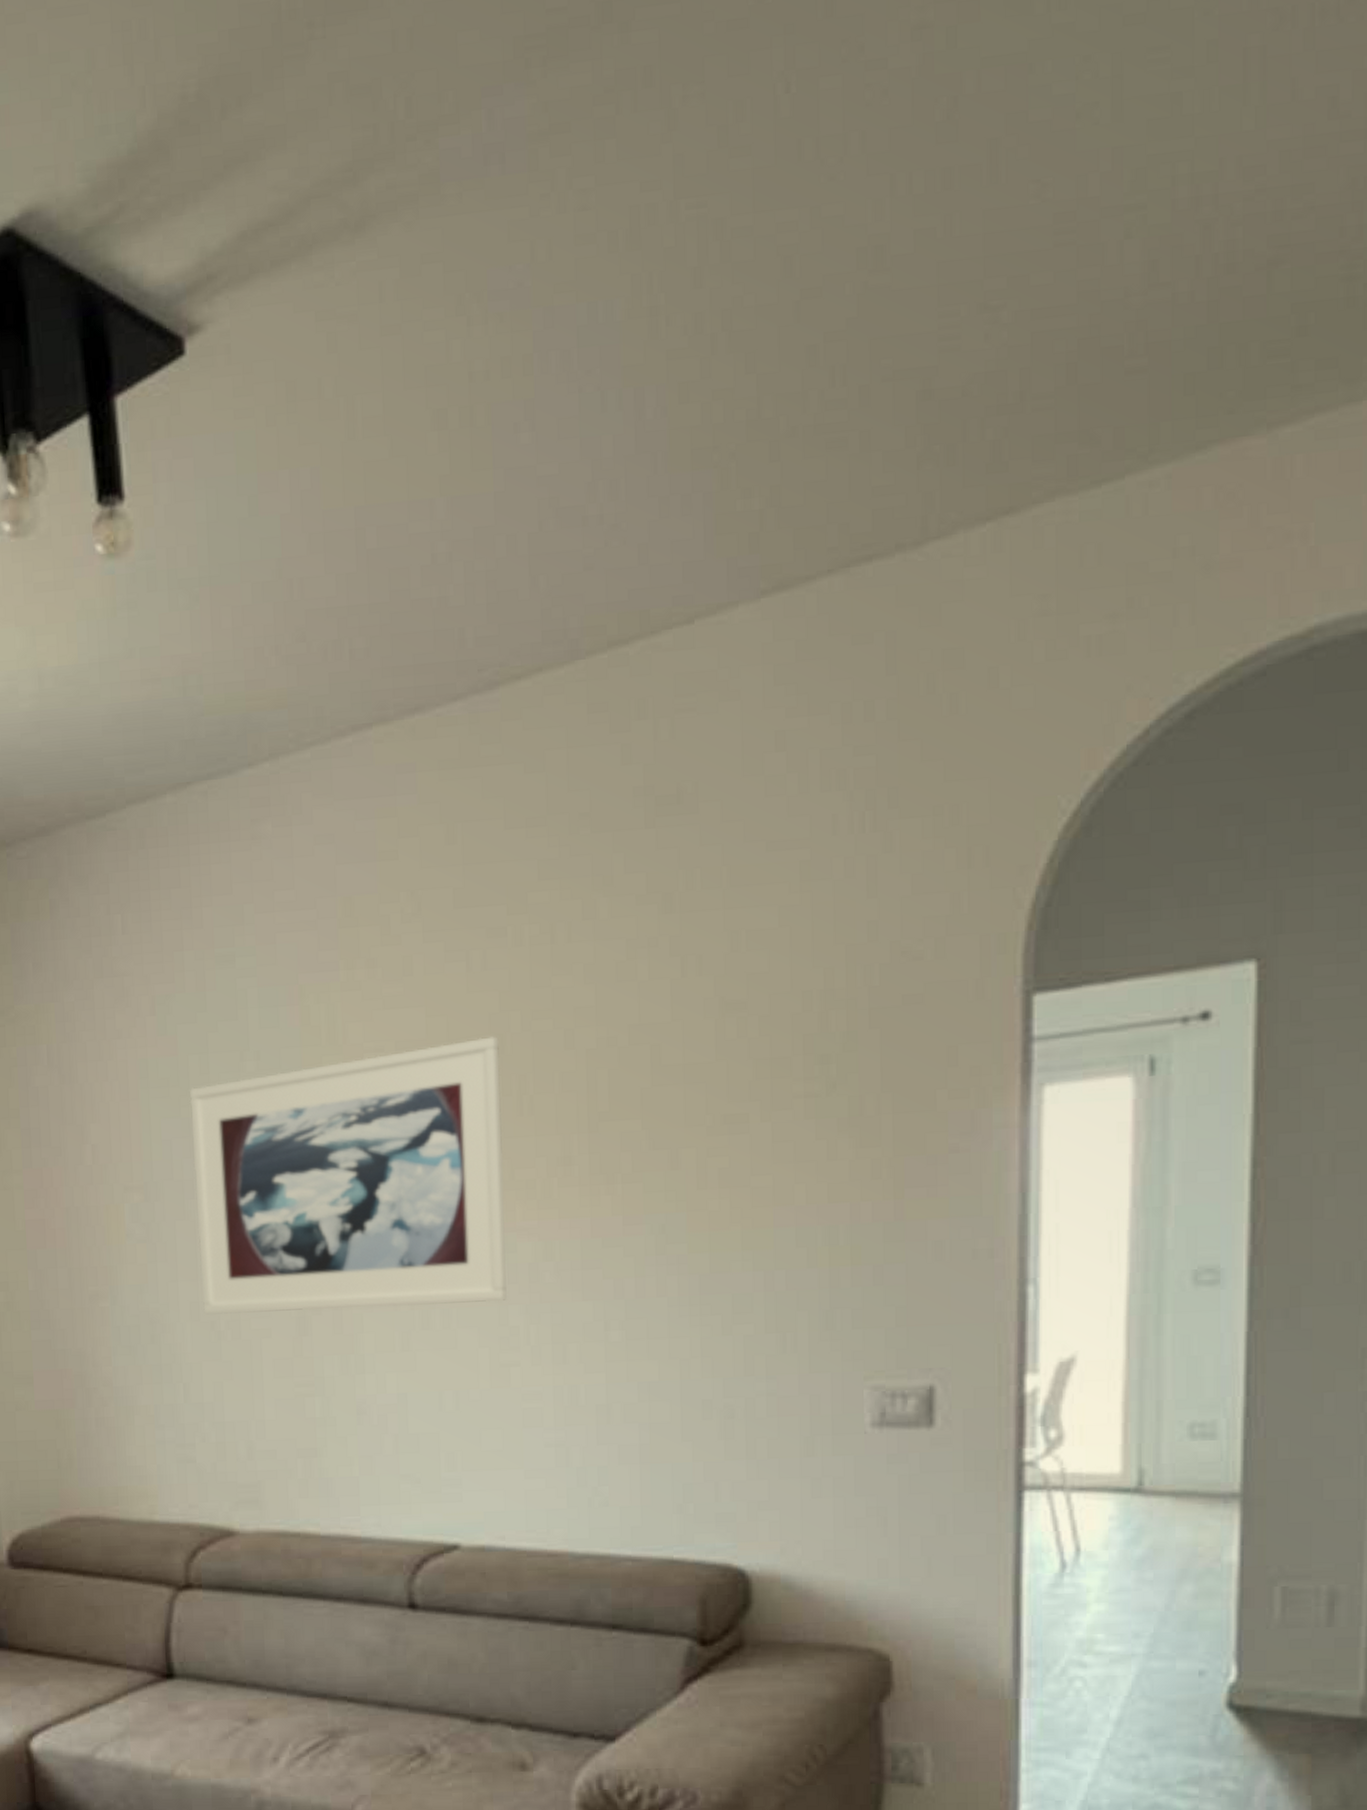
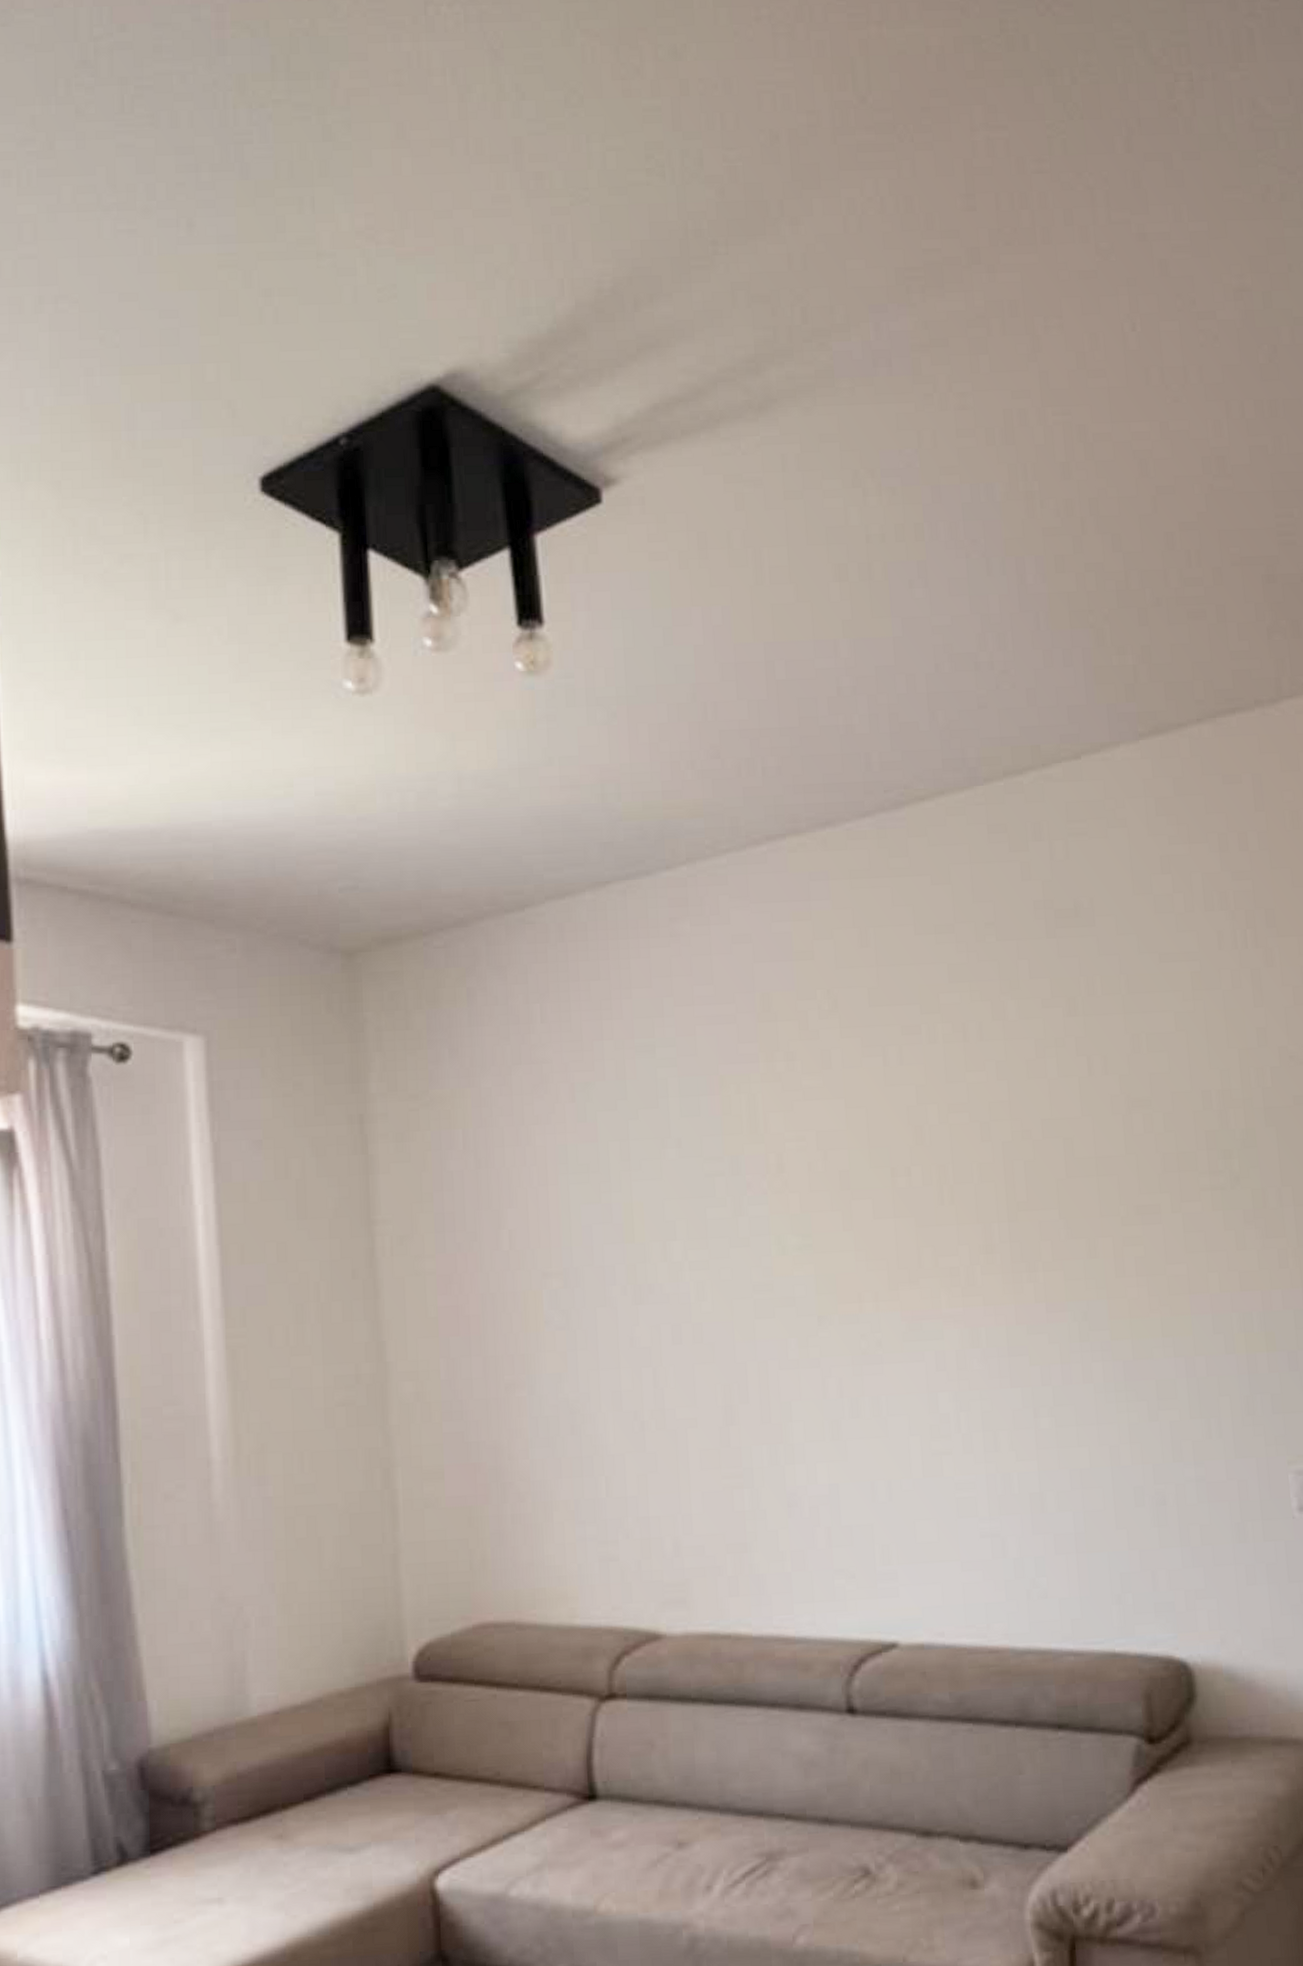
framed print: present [189,1036,507,1315] -> none [609,1128,936,1404]

